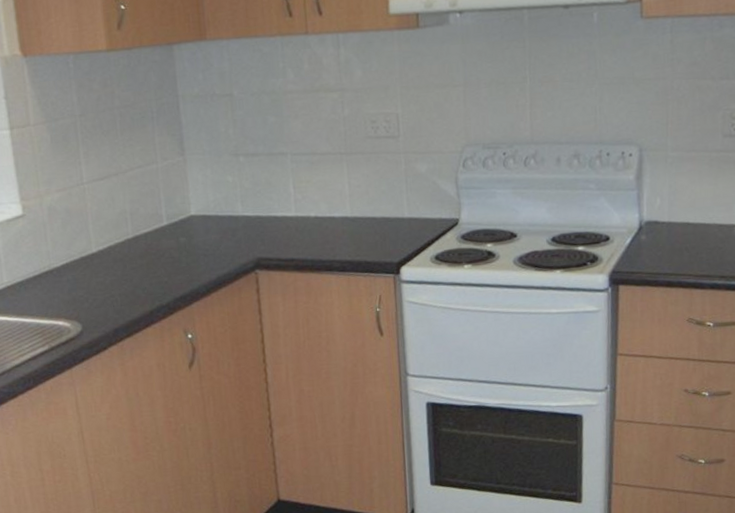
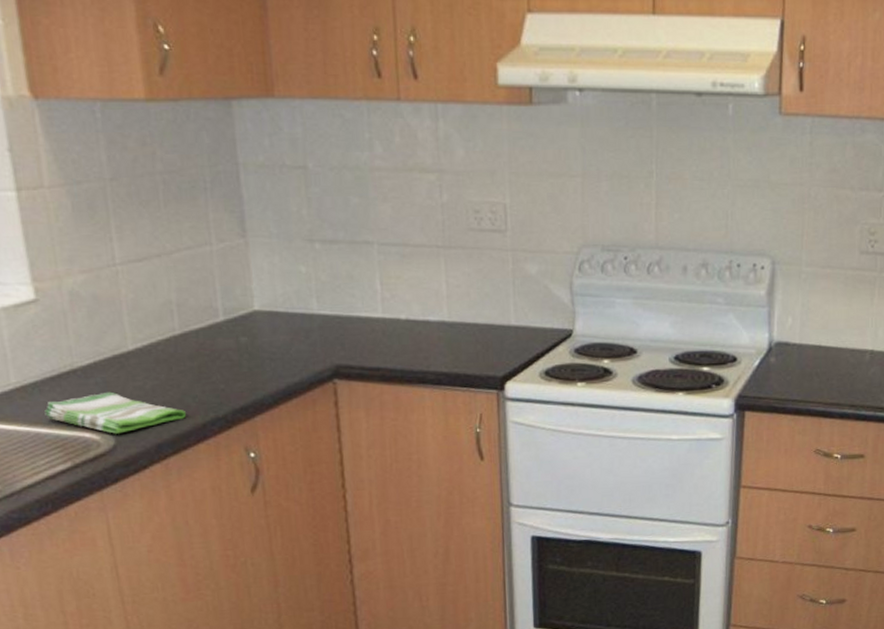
dish towel: none [28,287,138,322] -> present [44,391,187,434]

